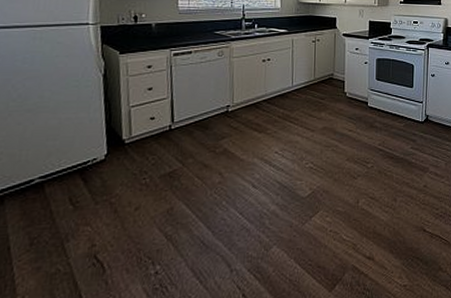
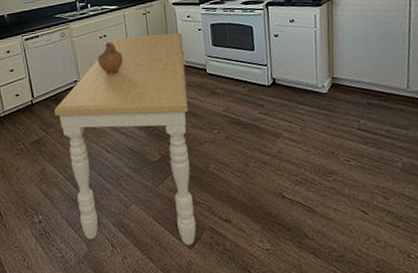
dining table: none [196,62,348,291] -> present [53,32,196,245]
ceramic jug: none [257,66,285,102] -> present [98,41,123,75]

